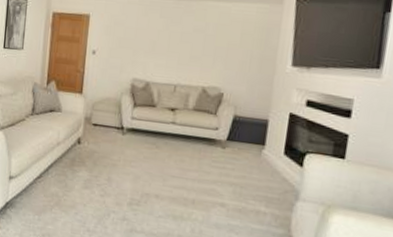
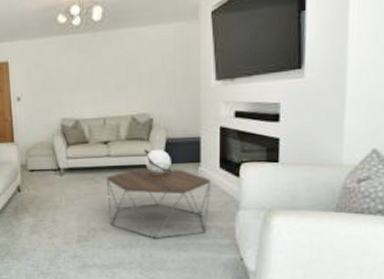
coffee table: none [164,140,274,219] -> present [106,168,212,239]
decorative sphere: none [209,123,236,153] -> present [143,149,173,175]

